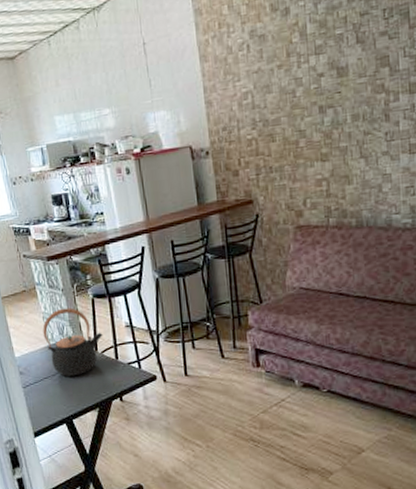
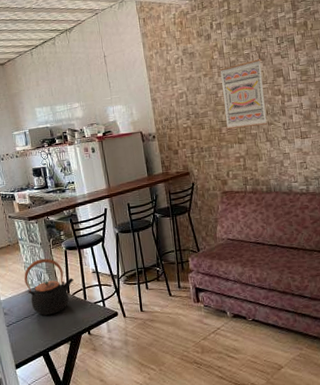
wall art: none [300,41,364,141] -> present [219,59,268,129]

